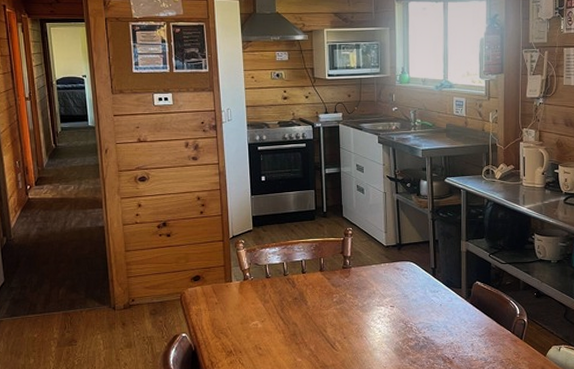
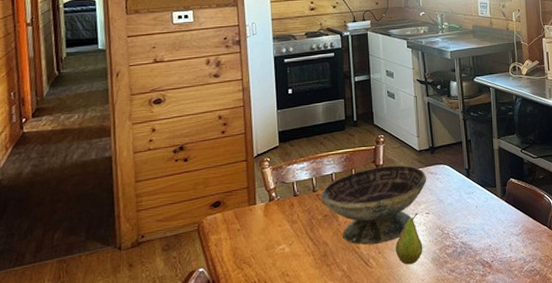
decorative bowl: none [291,258,393,329] -> present [320,165,427,245]
fruit: none [359,305,387,352] -> present [395,213,423,265]

